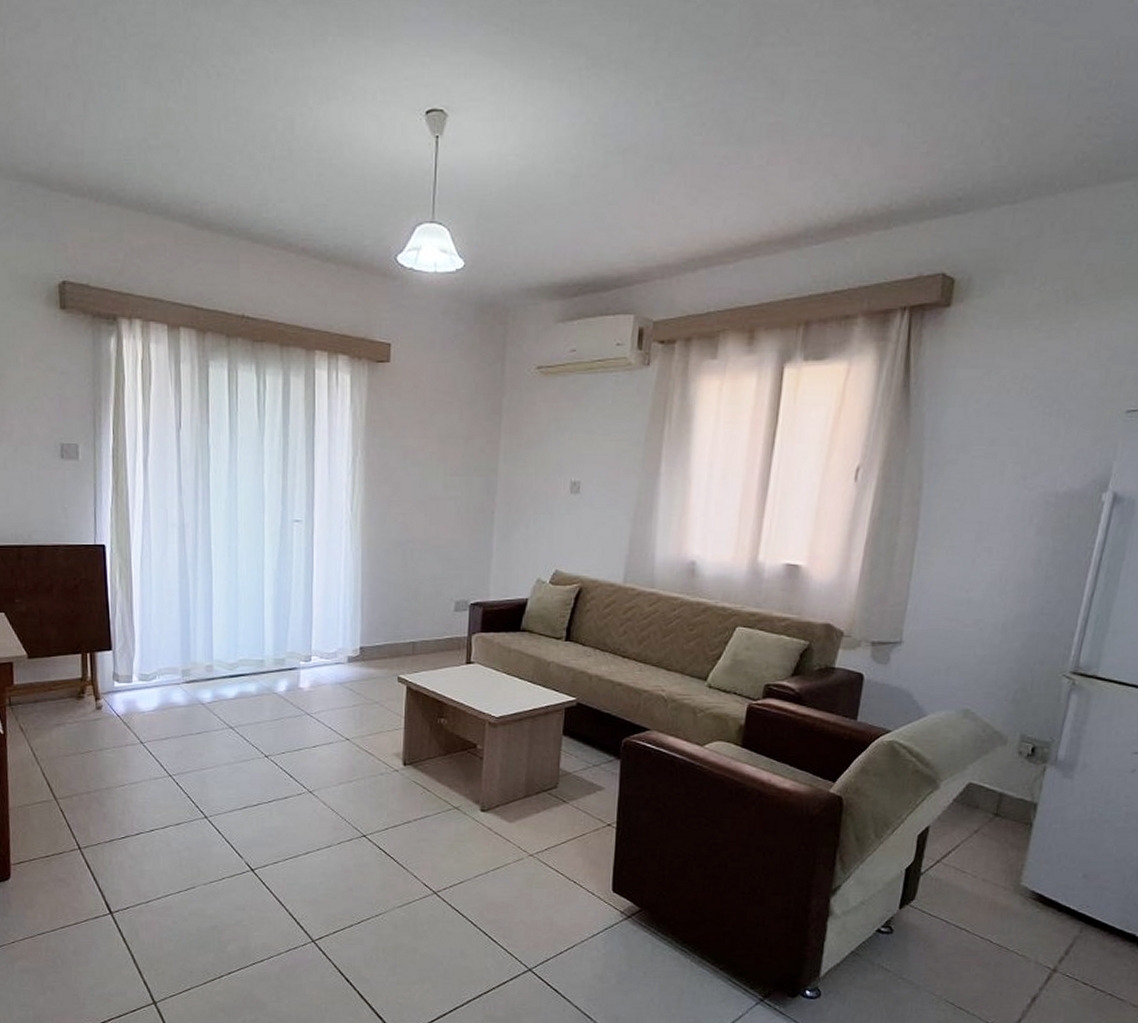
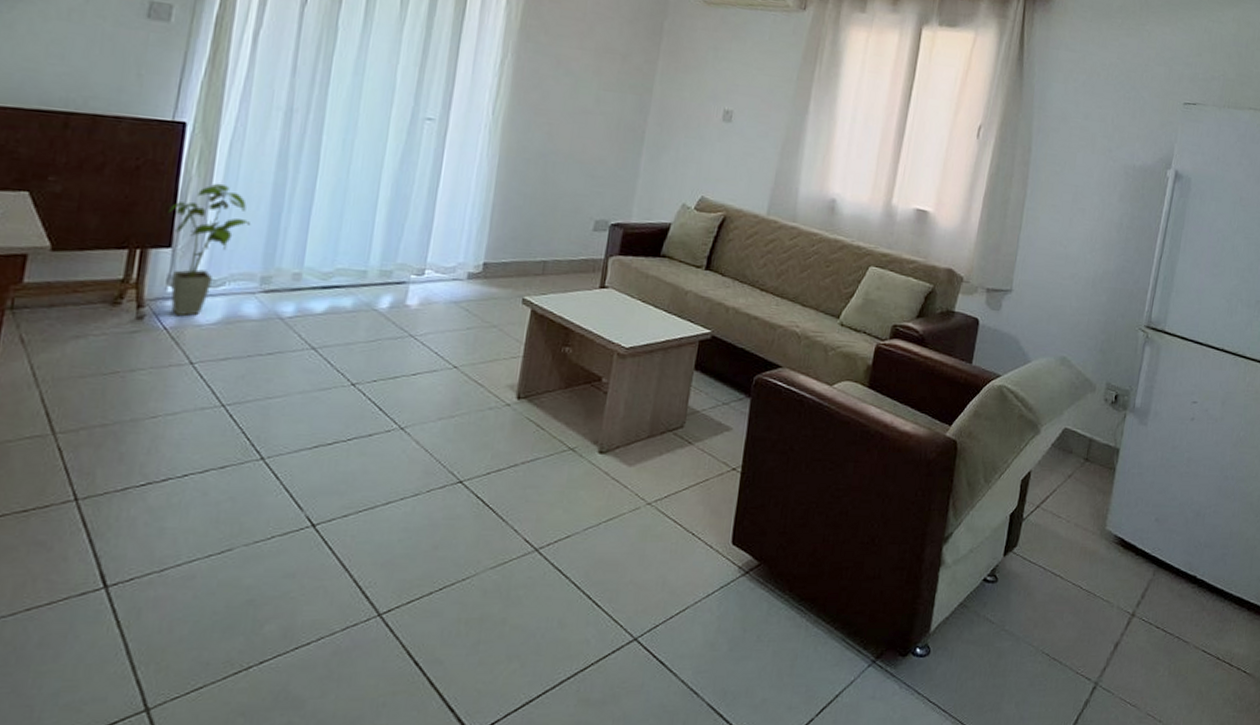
house plant: none [104,594,168,706] -> present [168,183,252,317]

